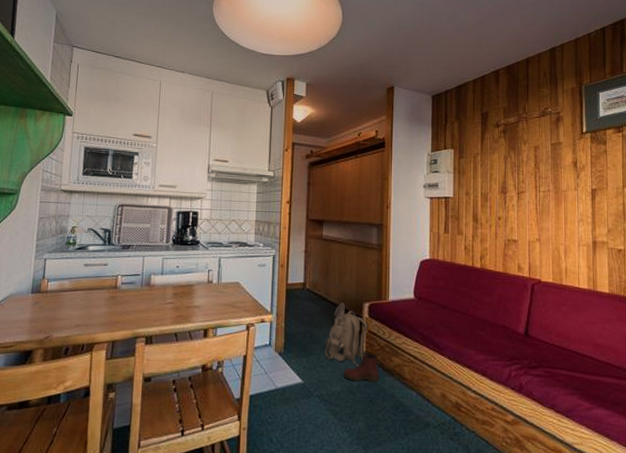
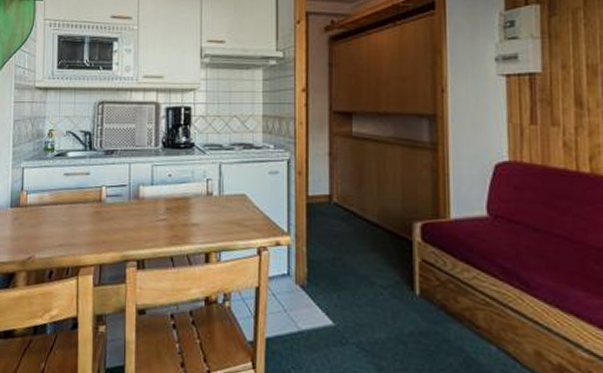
backpack: present [324,303,368,367] -> none [361,222,421,308]
boot: present [343,351,380,382] -> none [389,287,441,330]

